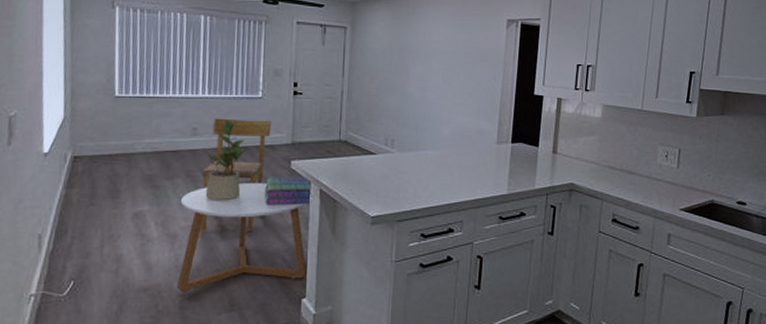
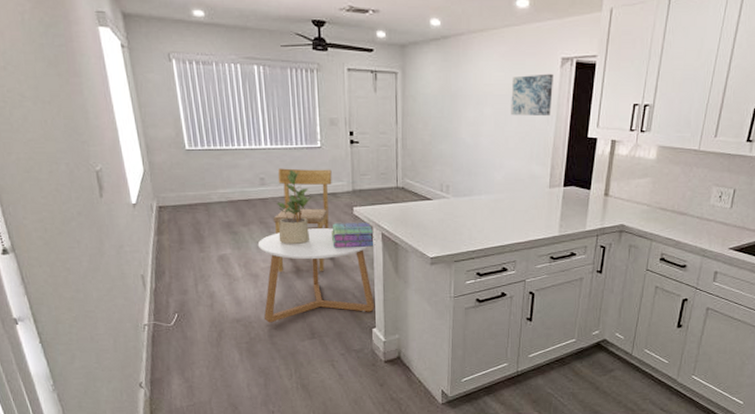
wall art: none [458,33,499,74] -> present [511,73,553,117]

